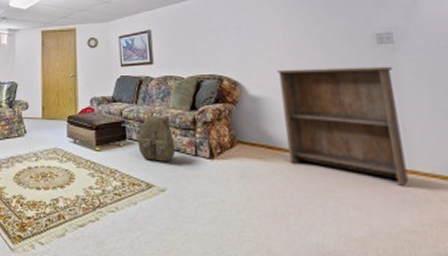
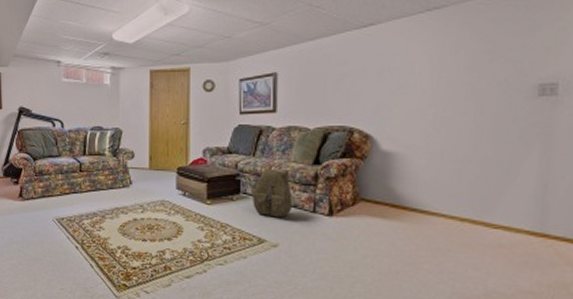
bookshelf: present [277,66,409,186] -> none [414,122,548,249]

